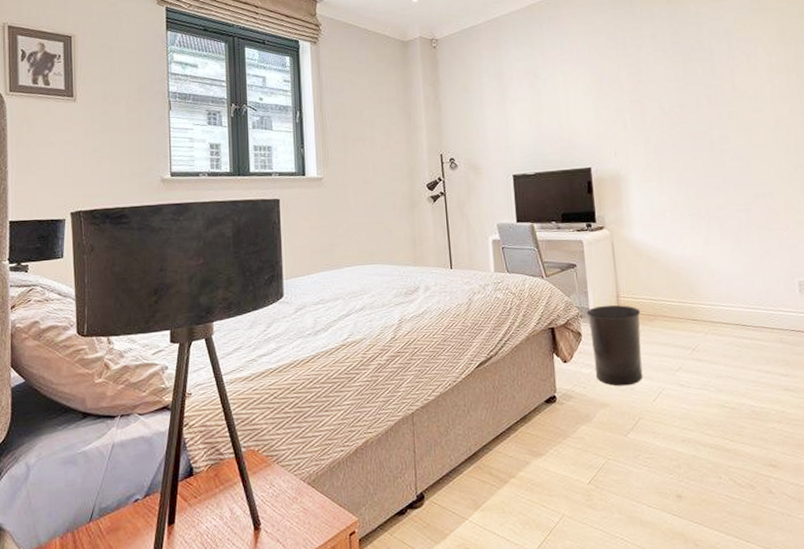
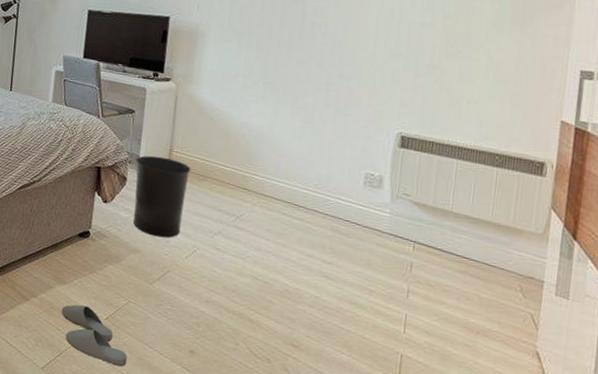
slippers: none [542,474,618,531] -> present [61,304,128,367]

